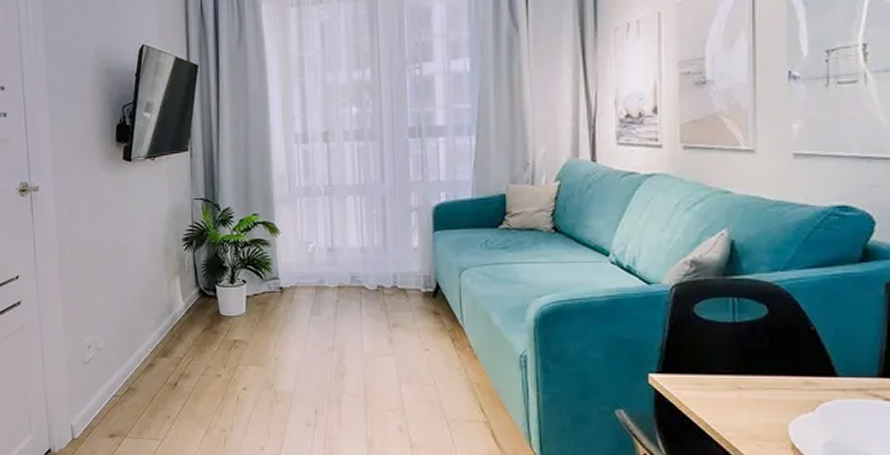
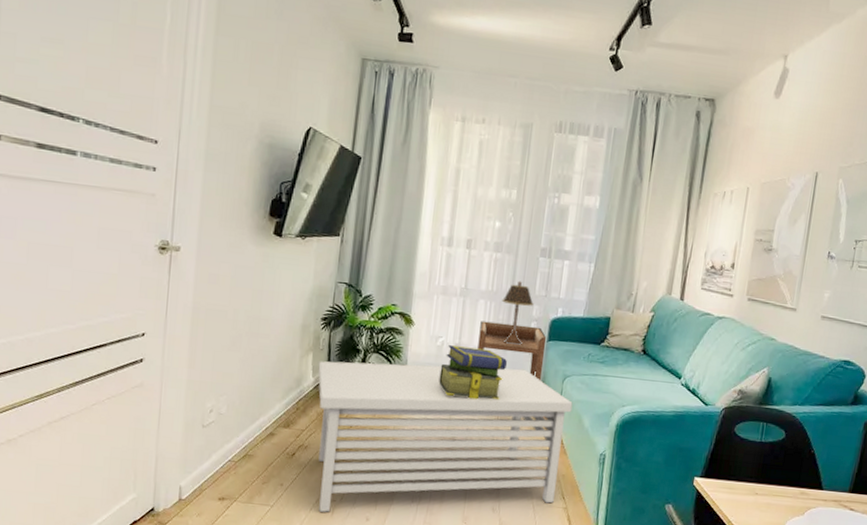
coffee table: none [187,267,476,443] -> present [318,361,573,513]
stack of books: none [315,249,391,307] -> present [439,345,508,400]
side table: none [352,217,434,278] -> present [477,321,547,381]
table lamp: none [373,168,410,242] -> present [502,281,534,346]

